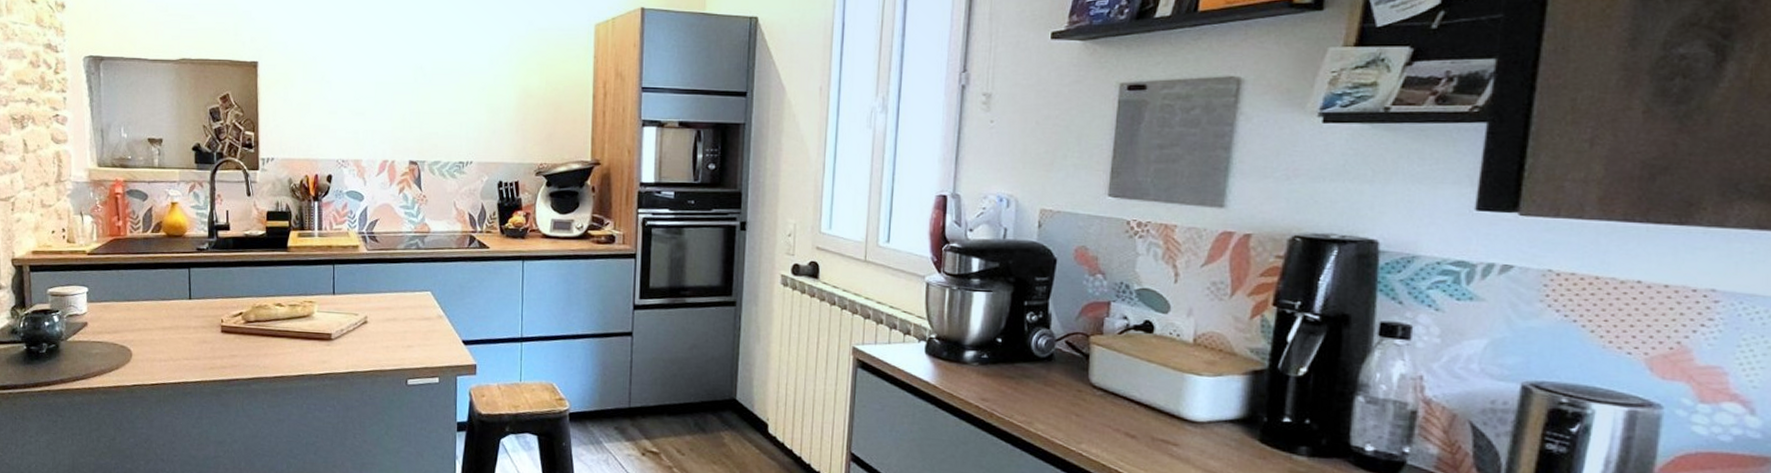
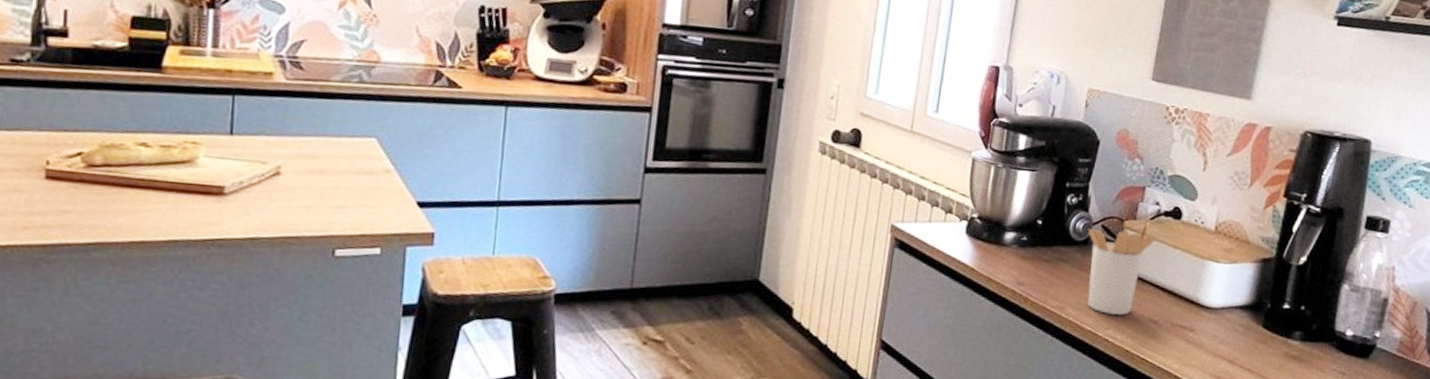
utensil holder: none [1052,337,1127,430] -> present [1087,222,1156,316]

